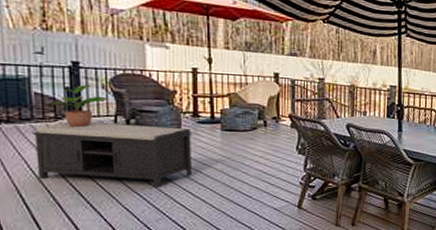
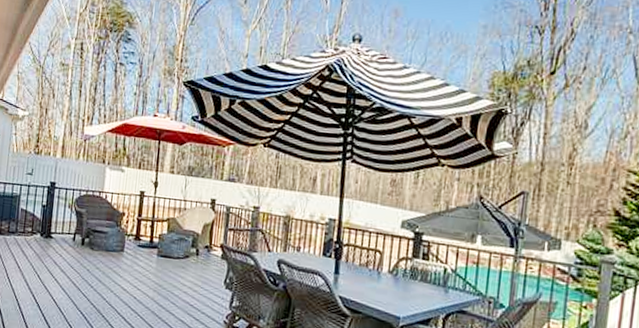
bench: present [33,121,193,187] -> none [12,238,132,308]
potted plant: present [45,84,108,128] -> none [27,203,71,243]

